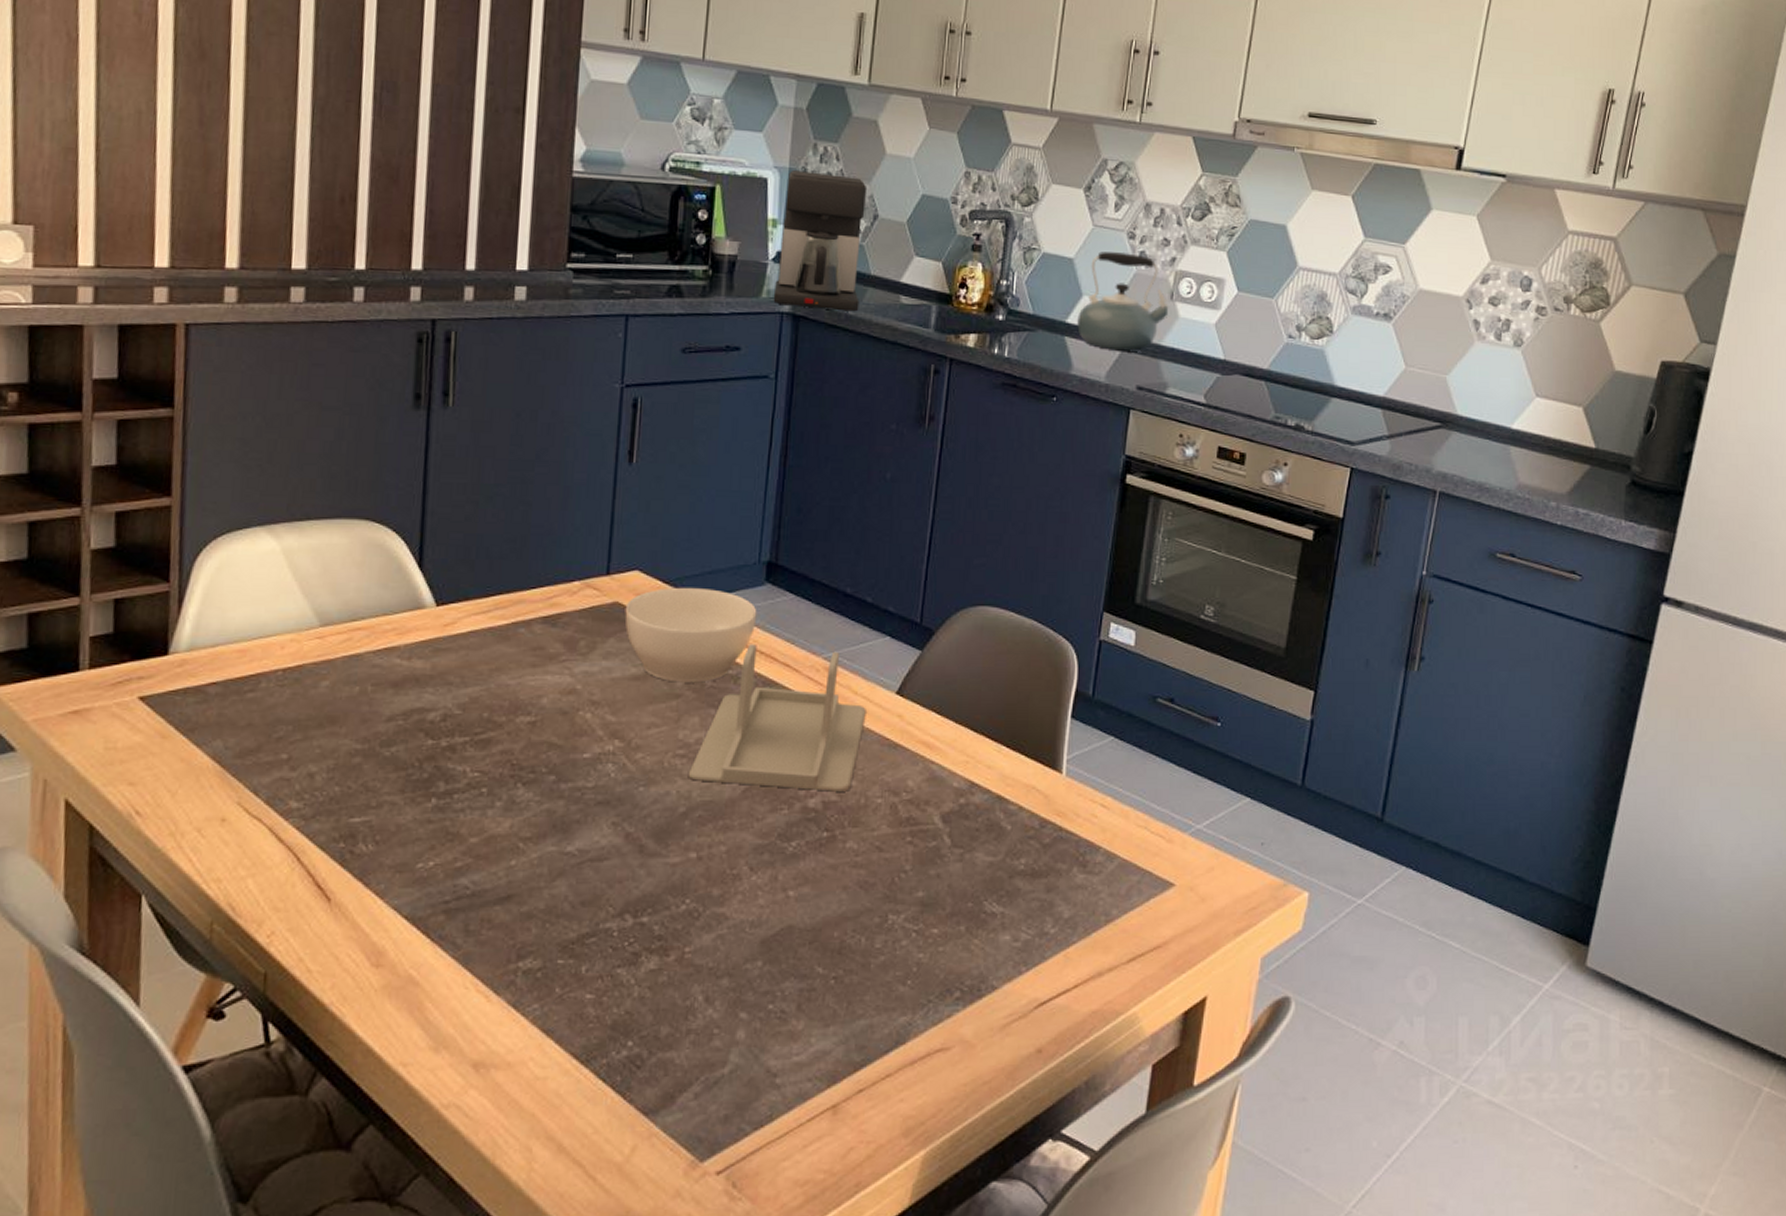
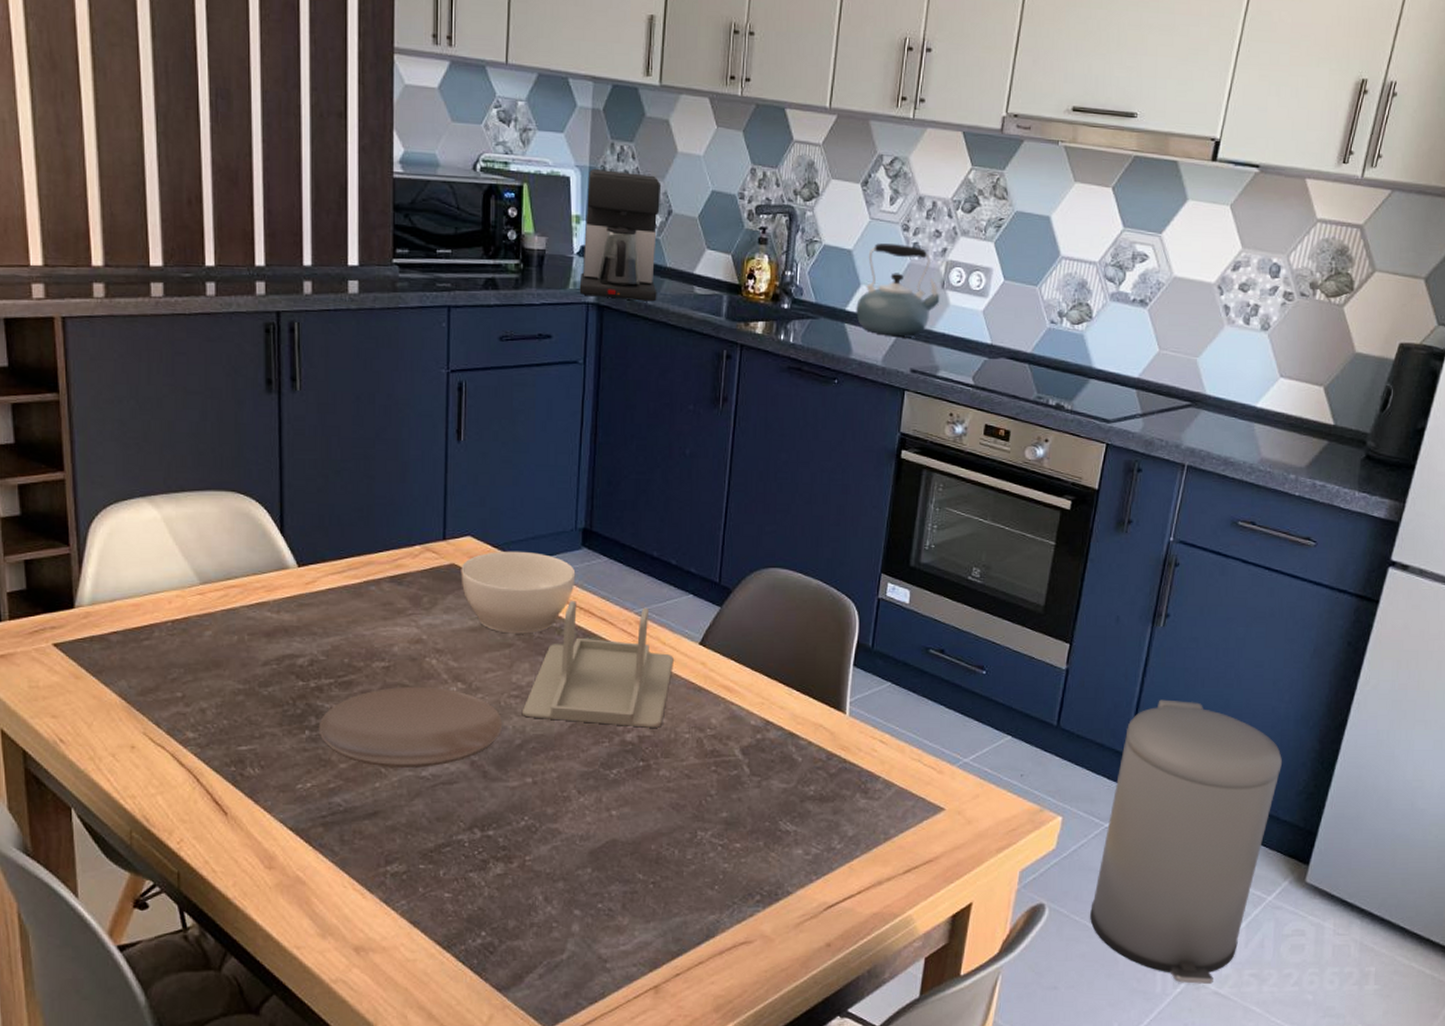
plate: none [447,744,666,842] -> present [318,686,503,767]
pedal bin: none [1343,754,1555,1092] -> present [1090,699,1283,984]

